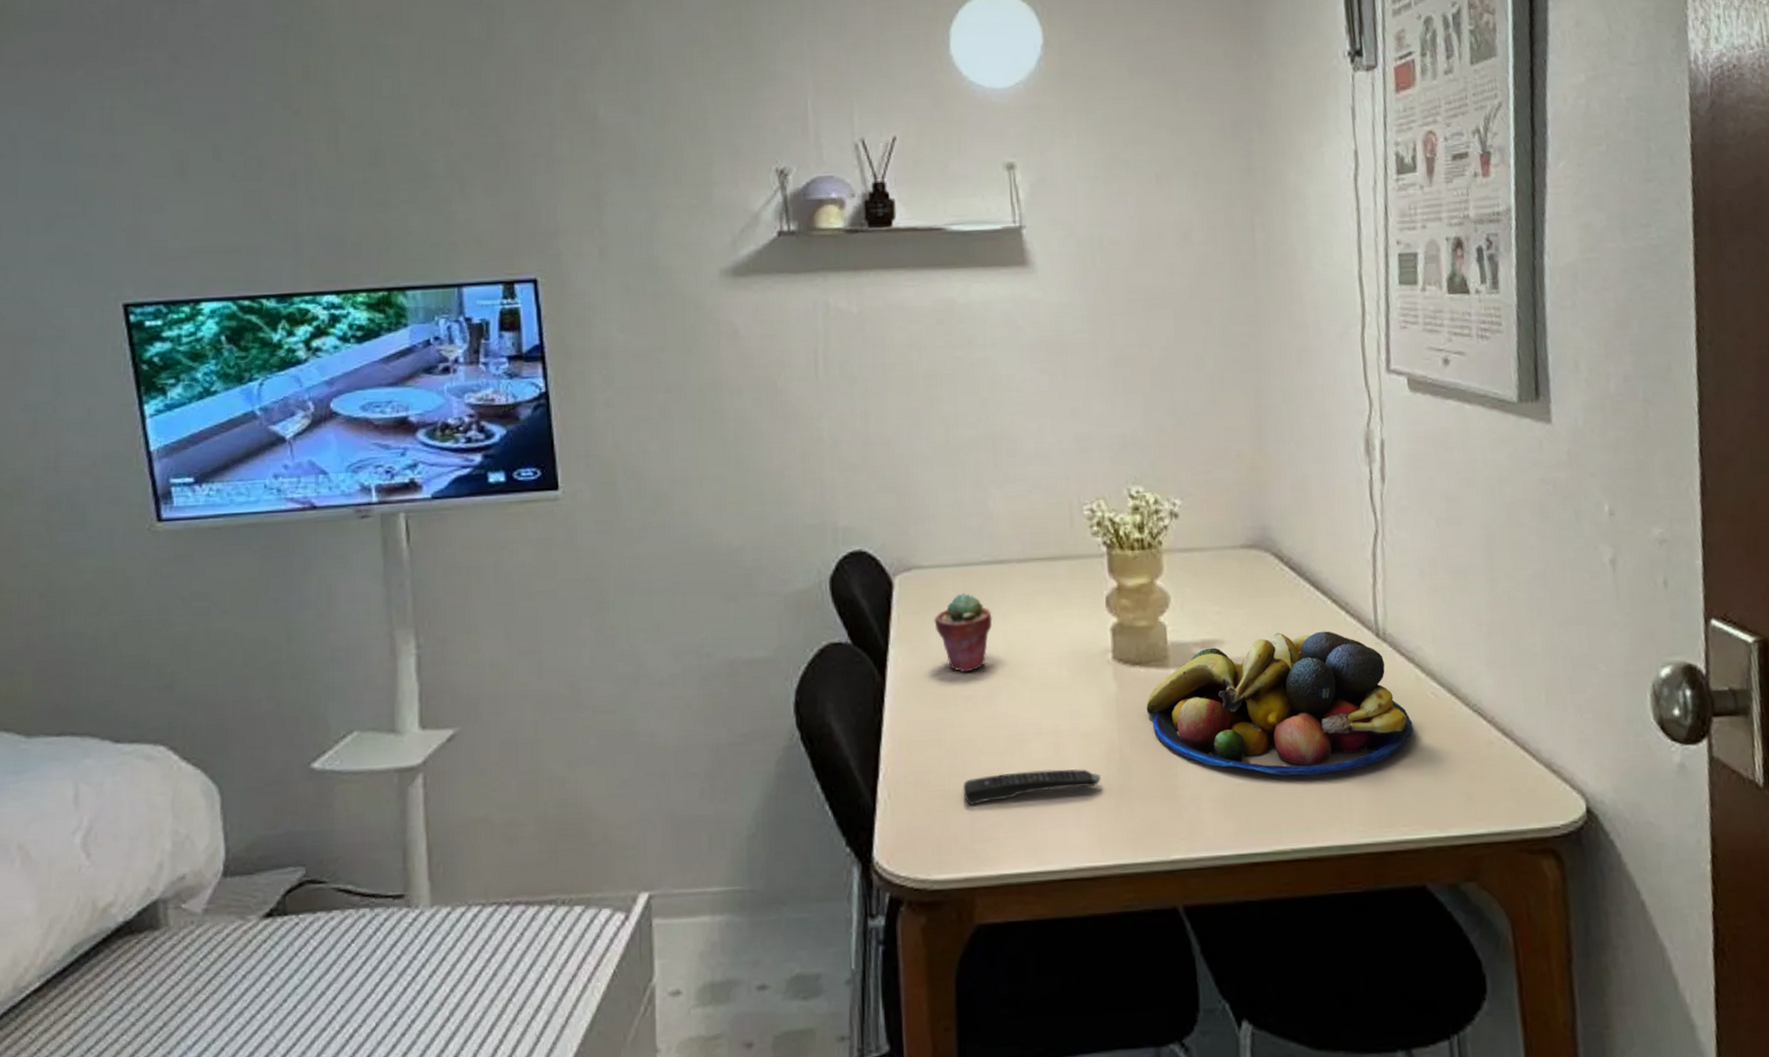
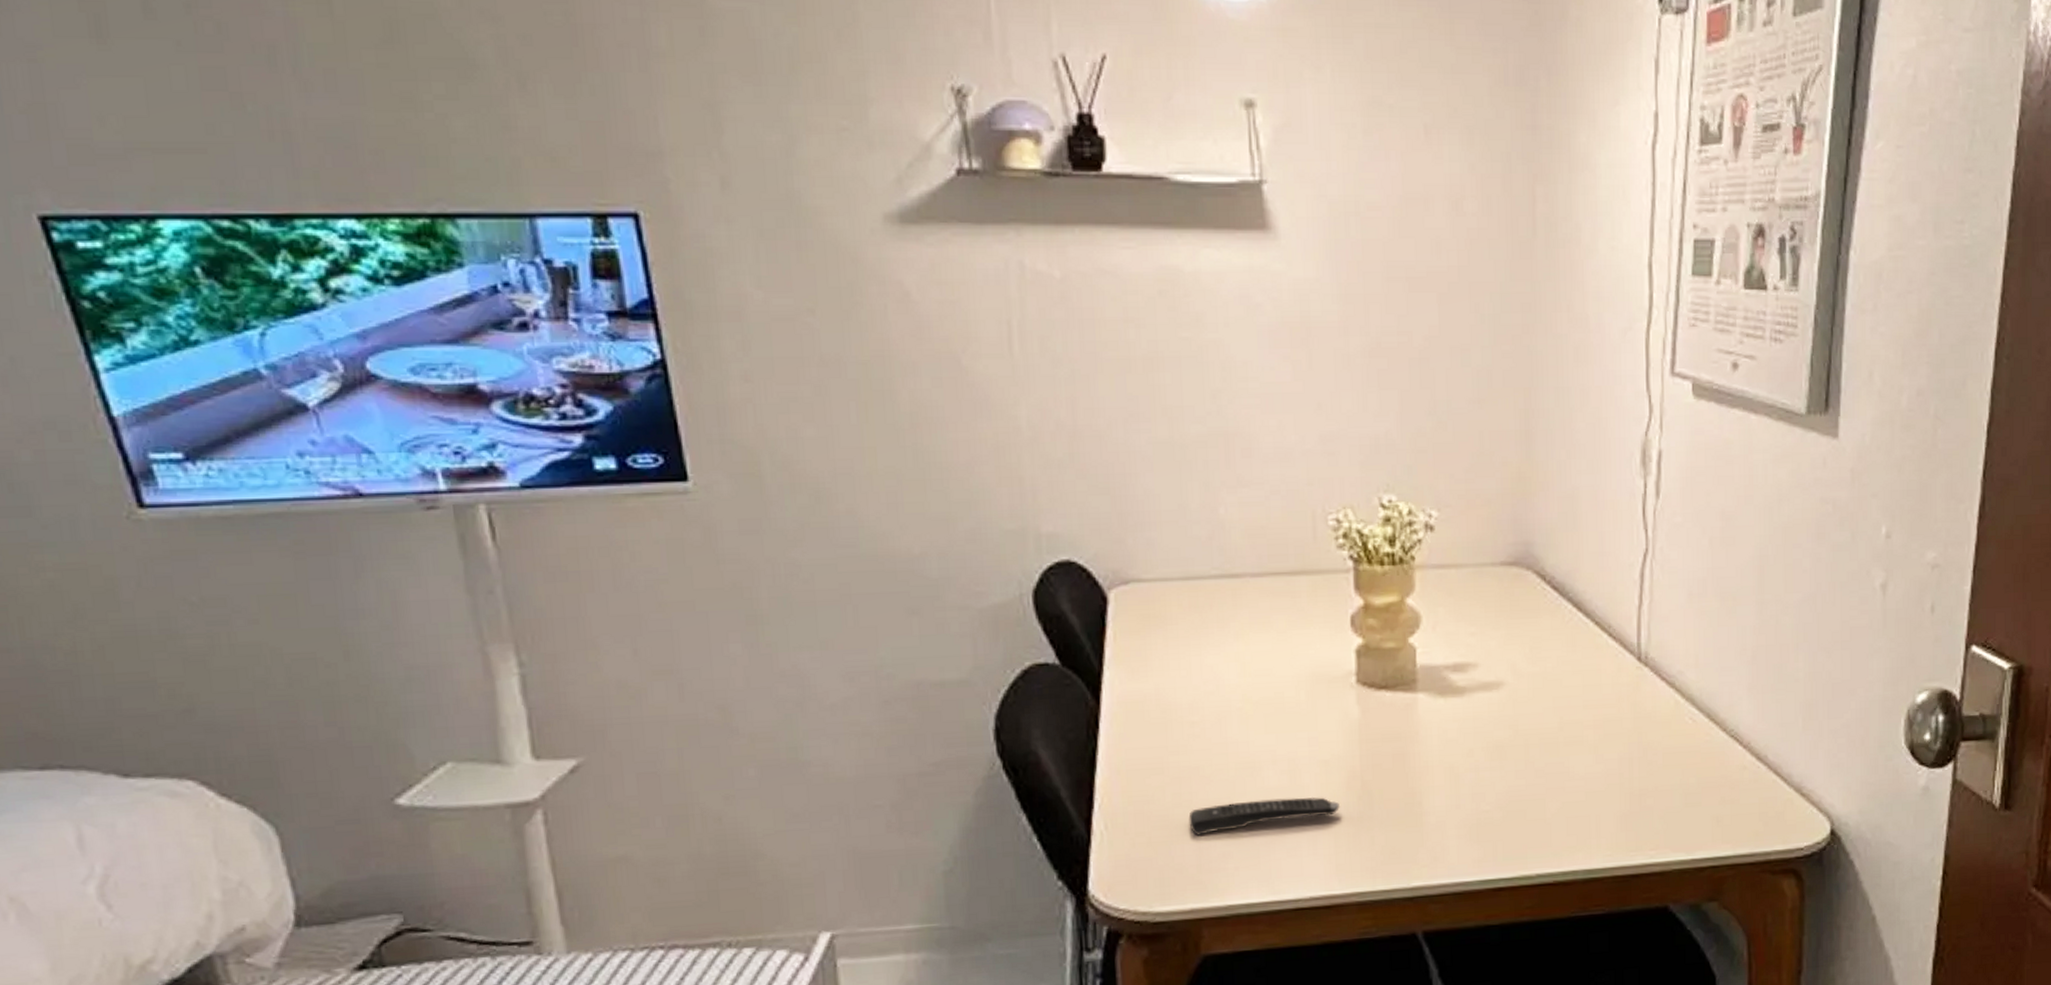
potted succulent: present [934,592,992,673] -> none [1156,609,1223,697]
fruit bowl: present [1146,631,1413,776] -> none [1391,654,1668,802]

